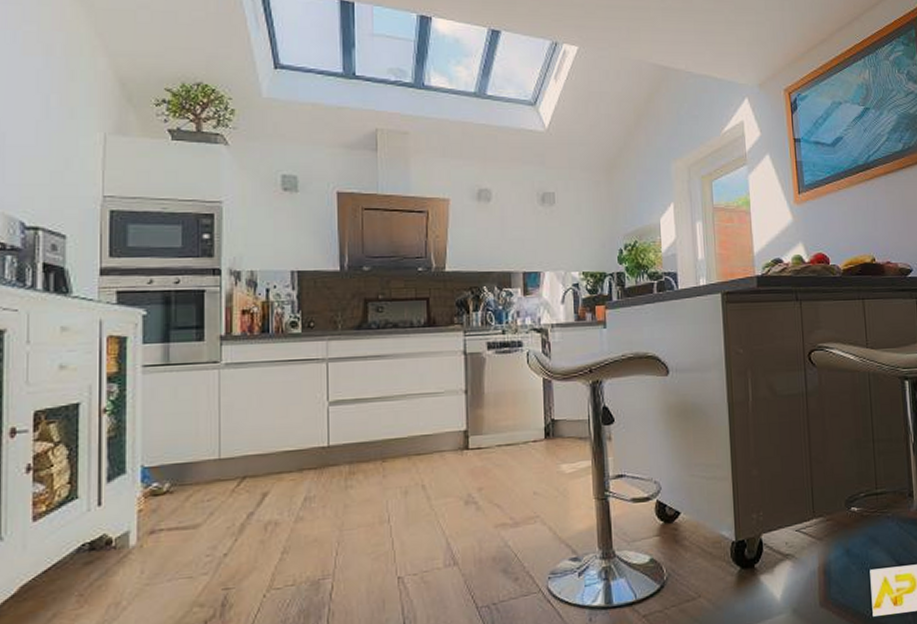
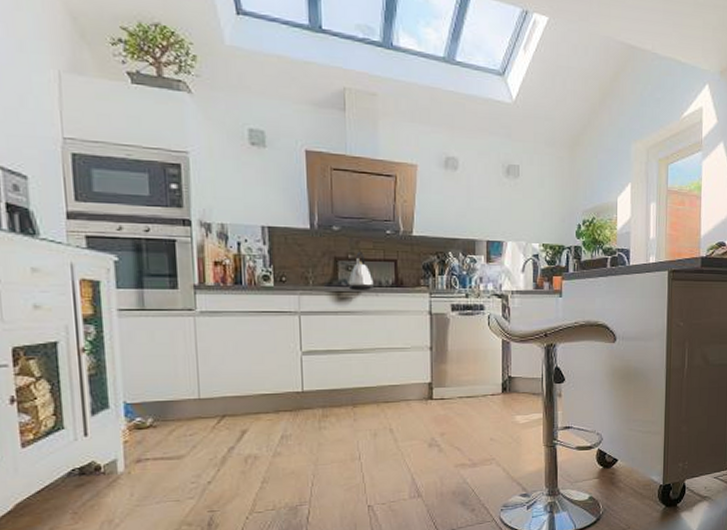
kettle: none [378,291,405,332] -> present [348,251,374,290]

